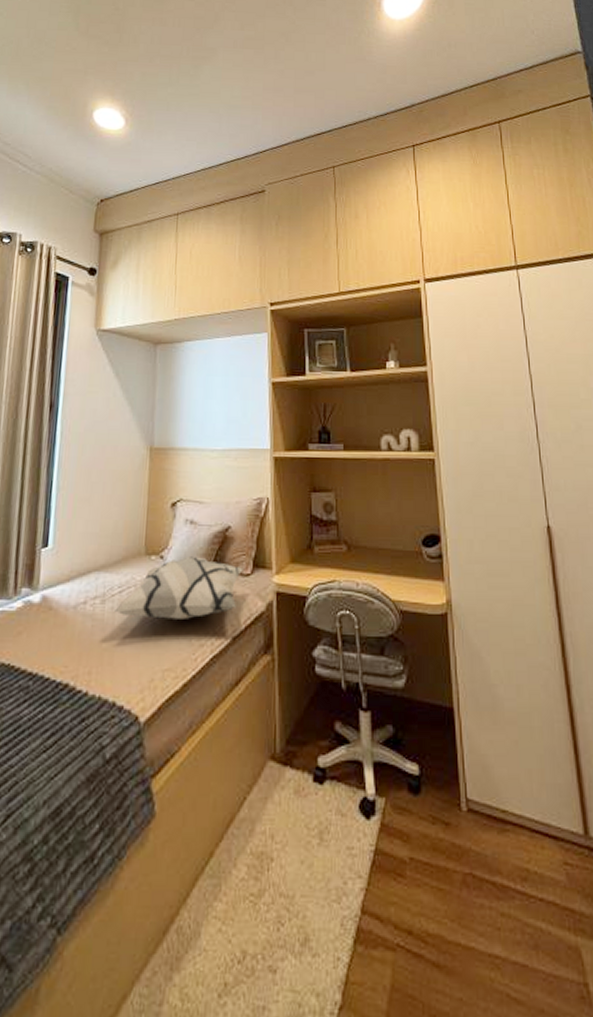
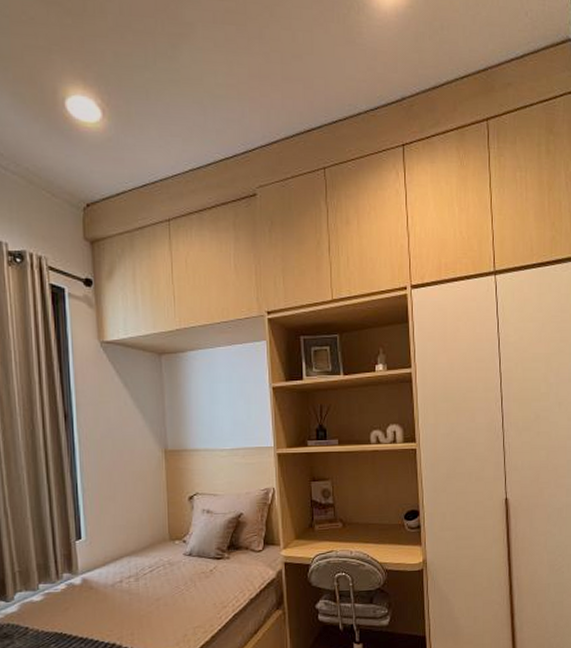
decorative pillow: present [115,556,243,619] -> none [148,539,256,590]

